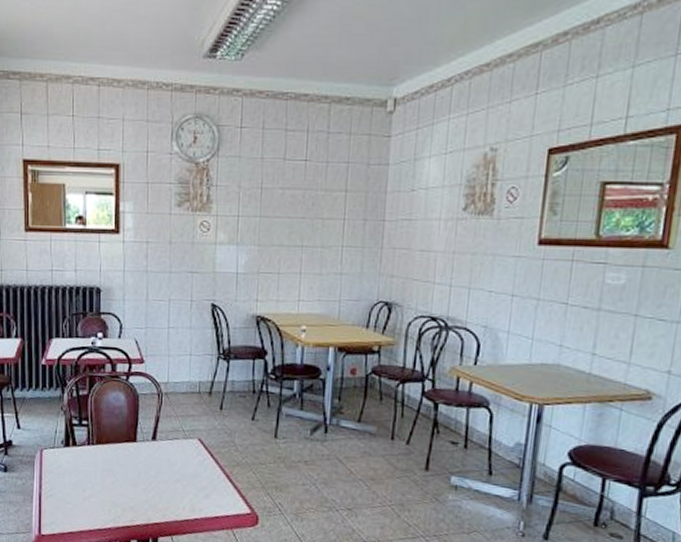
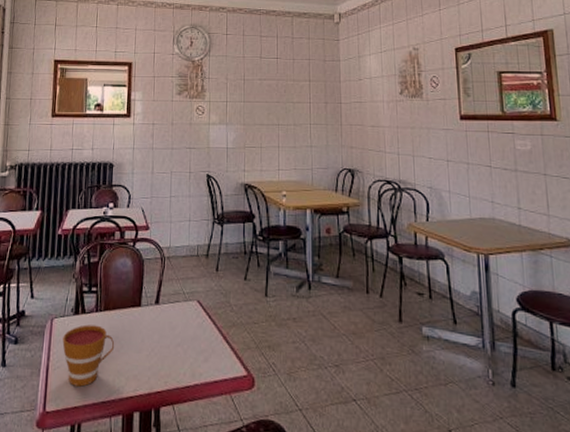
cup: none [54,457,109,515] -> present [62,324,115,387]

